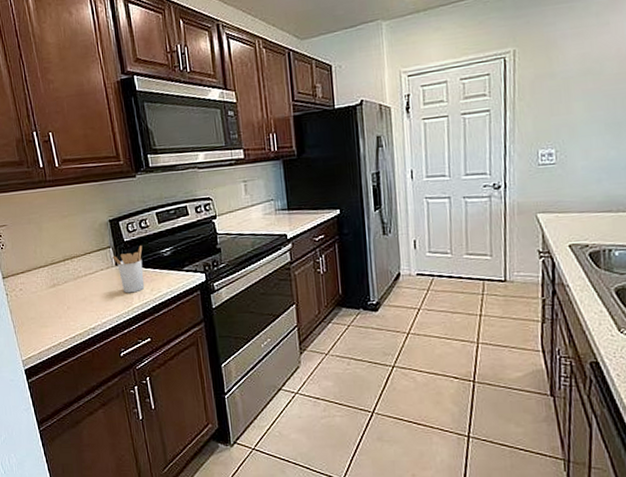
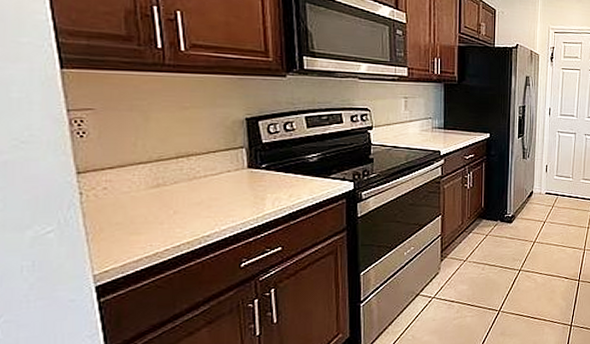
utensil holder: present [111,246,145,293] -> none [243,149,284,199]

